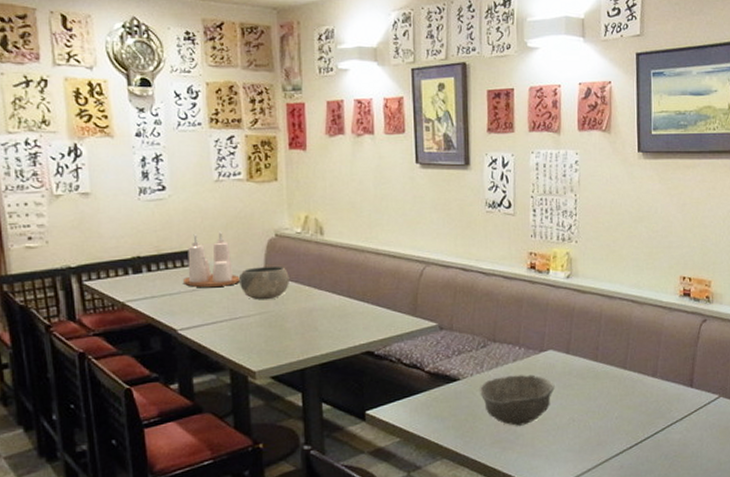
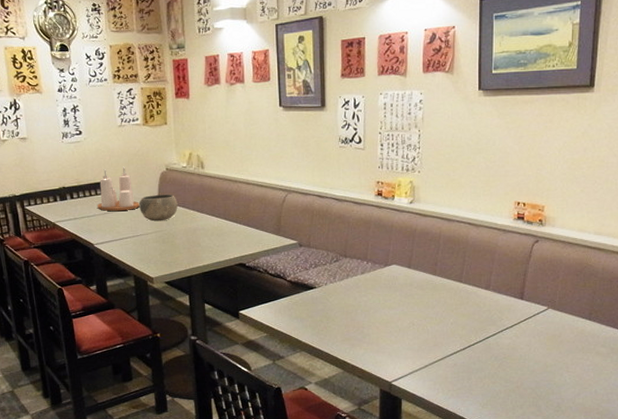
bowl: present [479,374,555,426] -> none [332,285,397,327]

